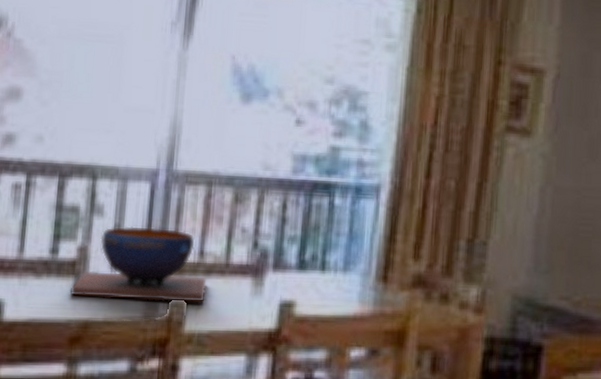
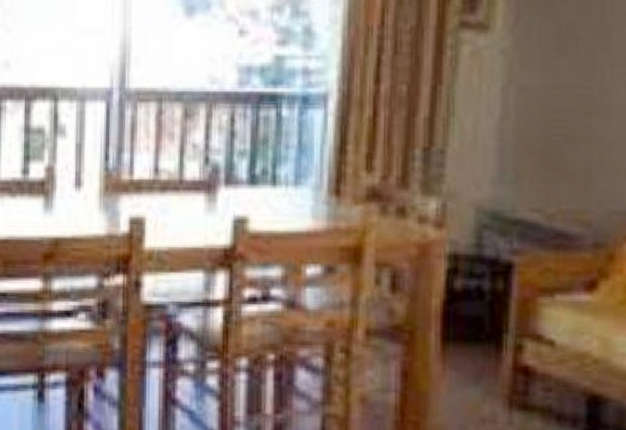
decorative bowl: present [69,226,207,302] -> none [41,146,163,219]

